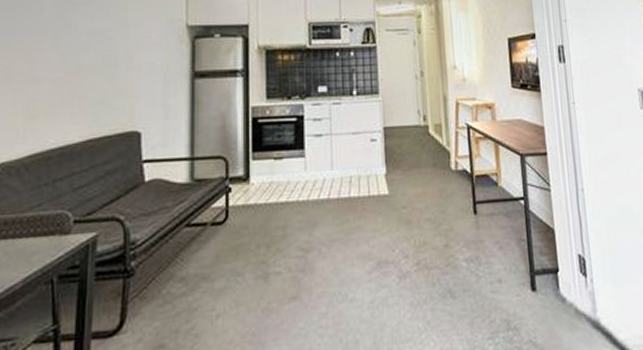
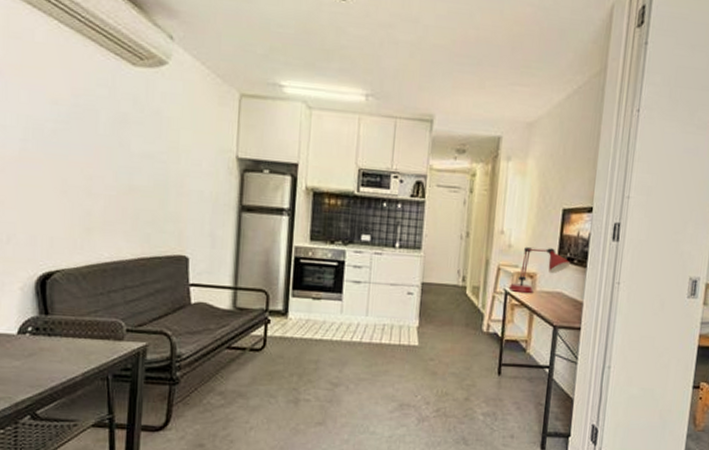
desk lamp: none [470,77,525,125] -> present [508,246,571,293]

